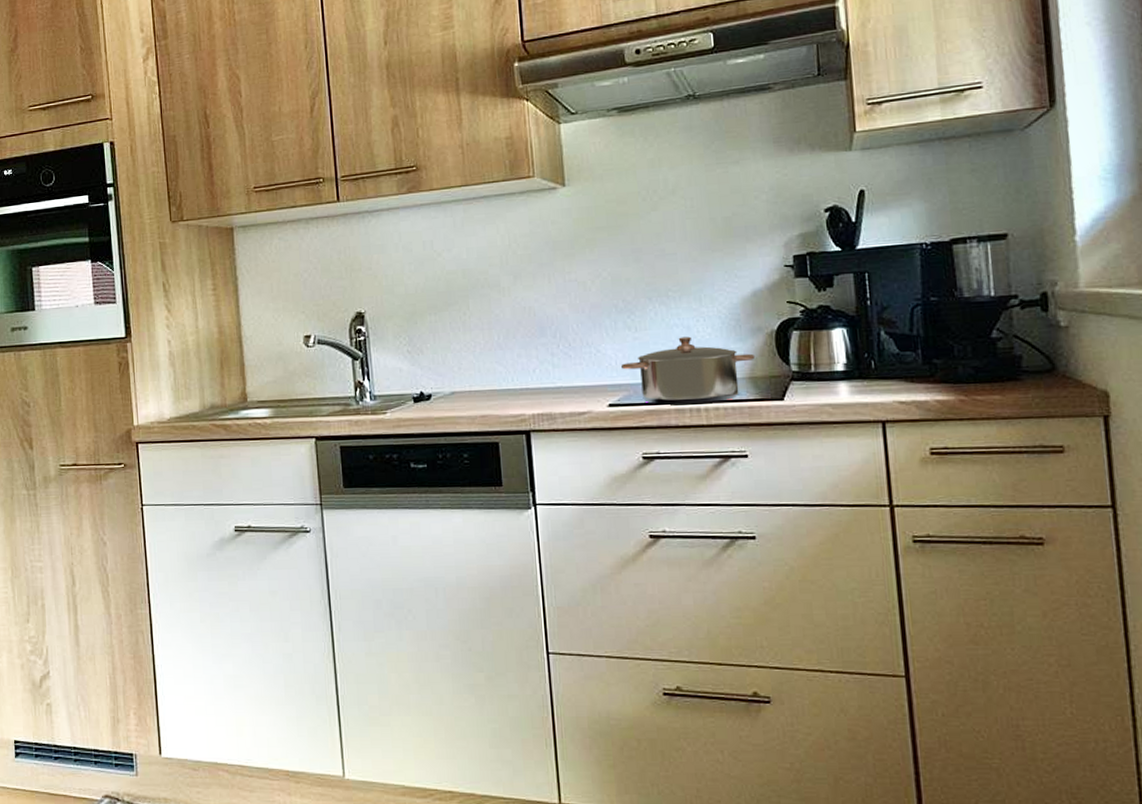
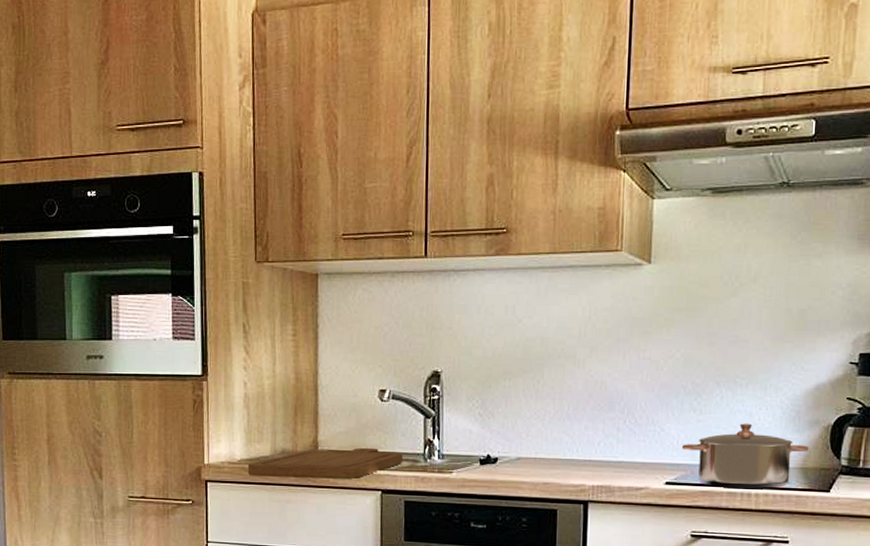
chopping board: none [177,394,334,434] -> present [247,447,403,479]

